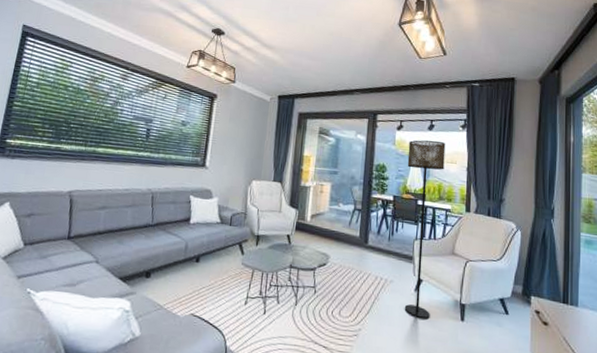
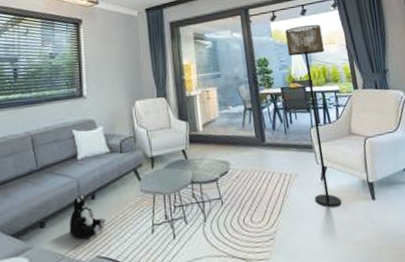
plush toy: none [170,255,205,295] -> present [69,194,106,239]

